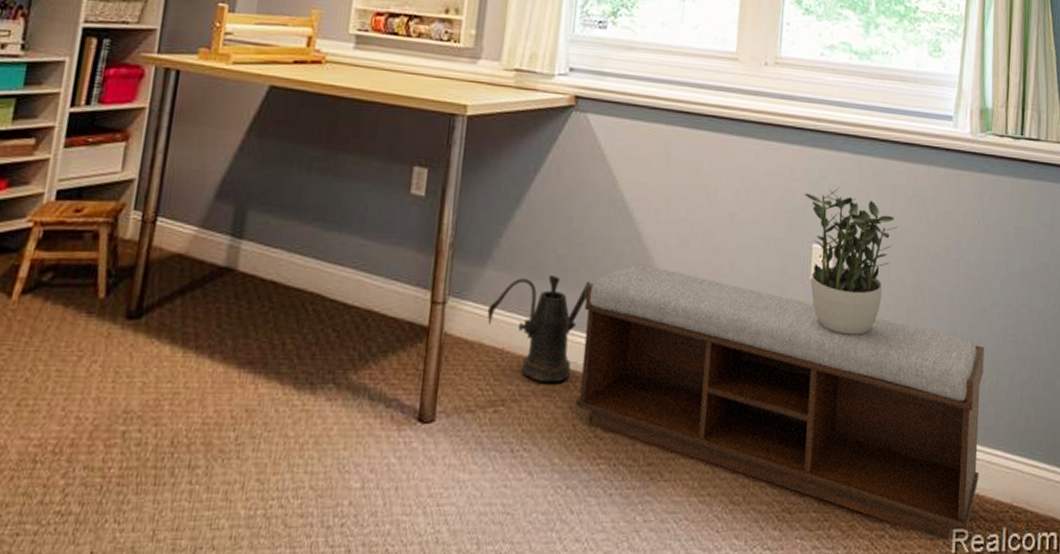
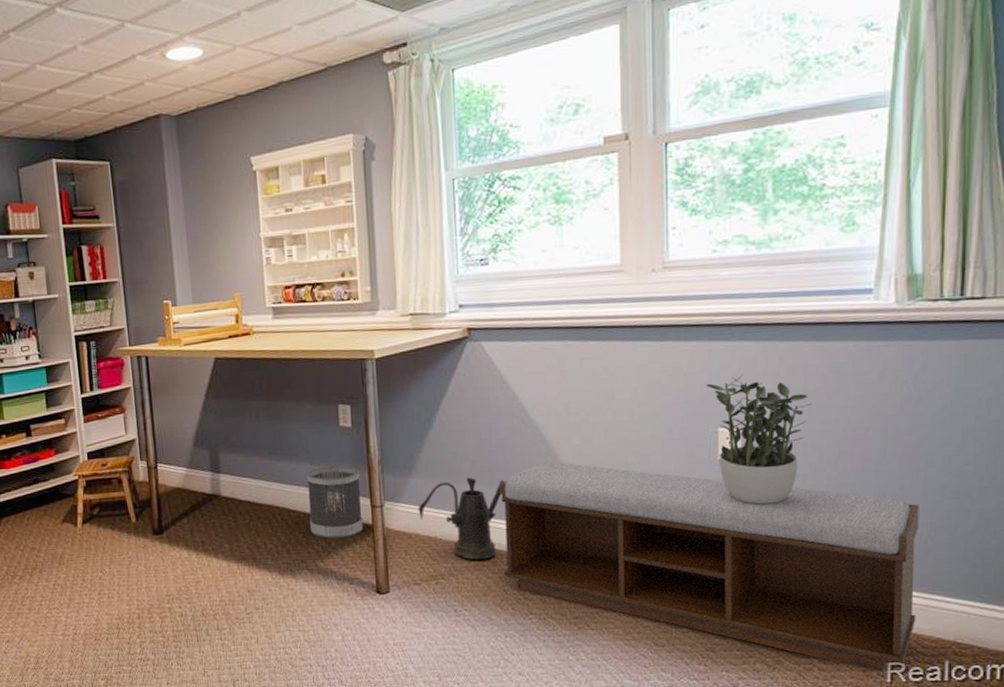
wastebasket: none [347,244,425,342] -> present [306,465,363,538]

